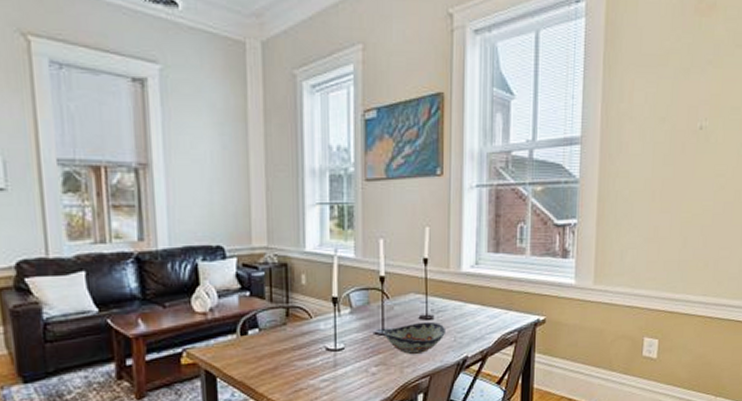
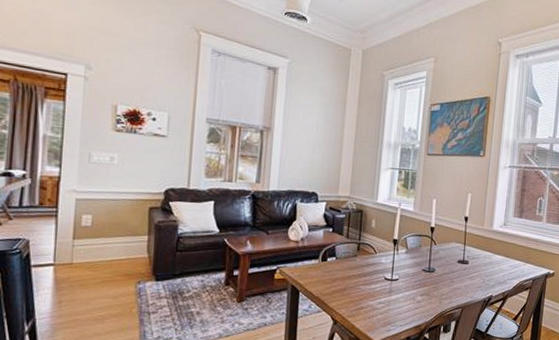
decorative bowl: present [383,321,447,355] -> none [429,265,478,290]

